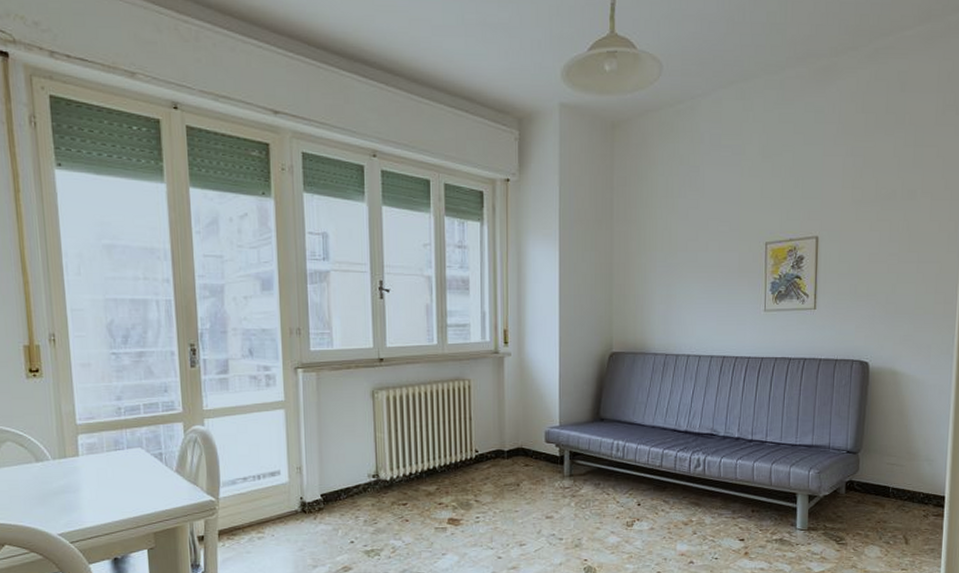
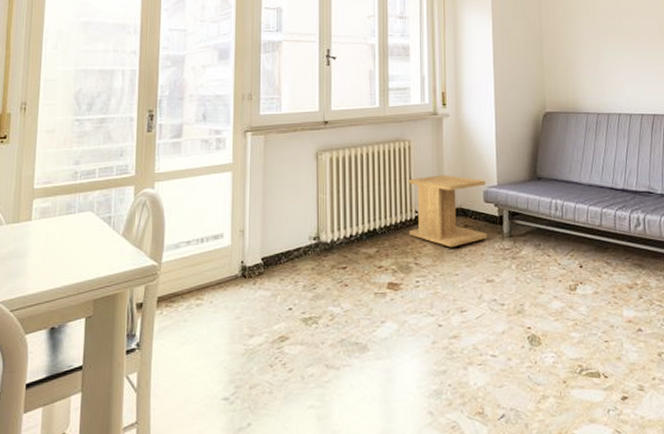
side table: none [468,415,548,486] -> present [408,175,488,248]

